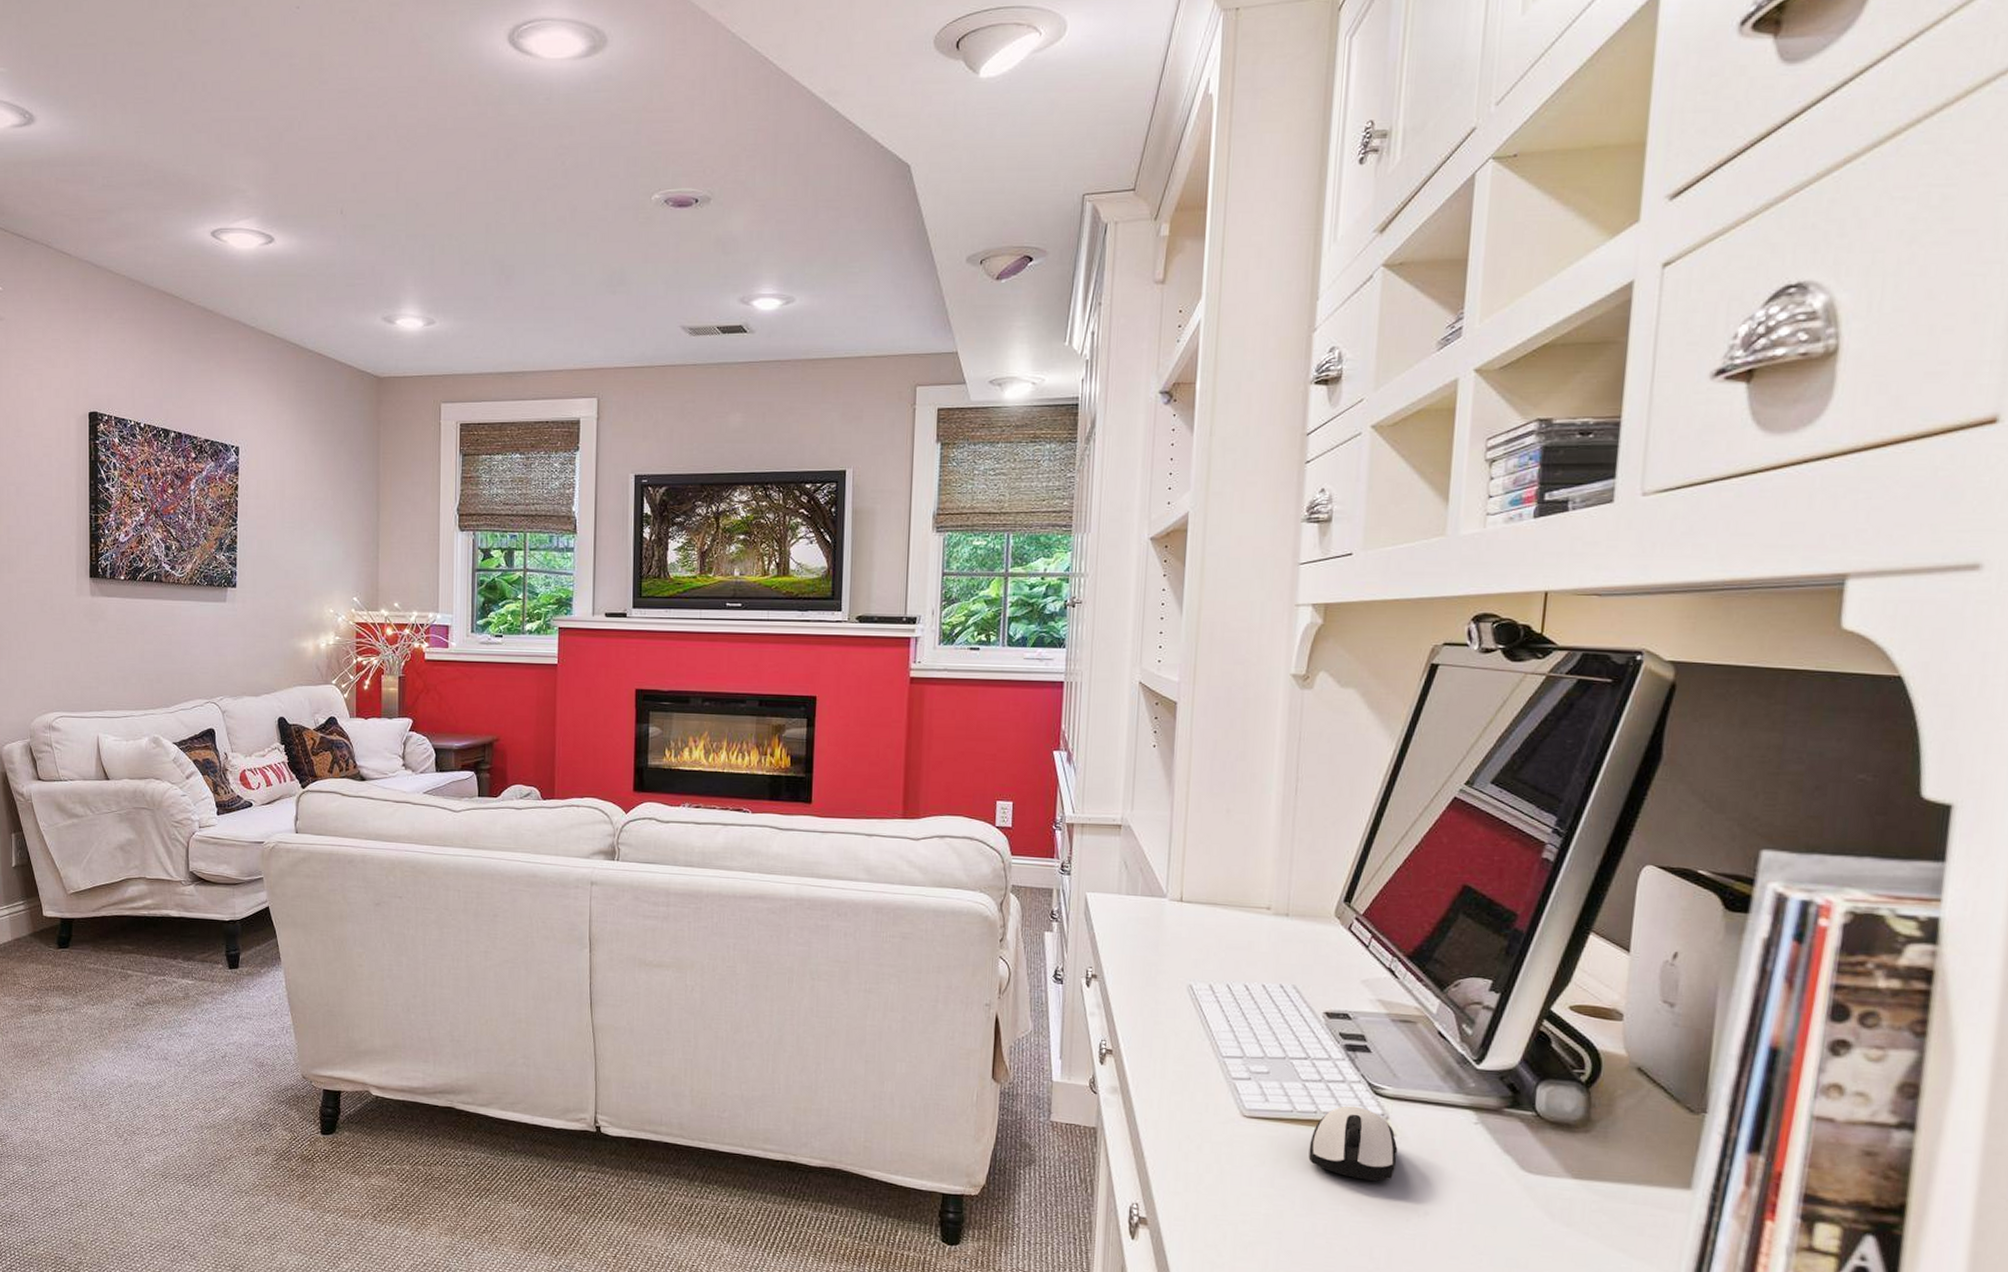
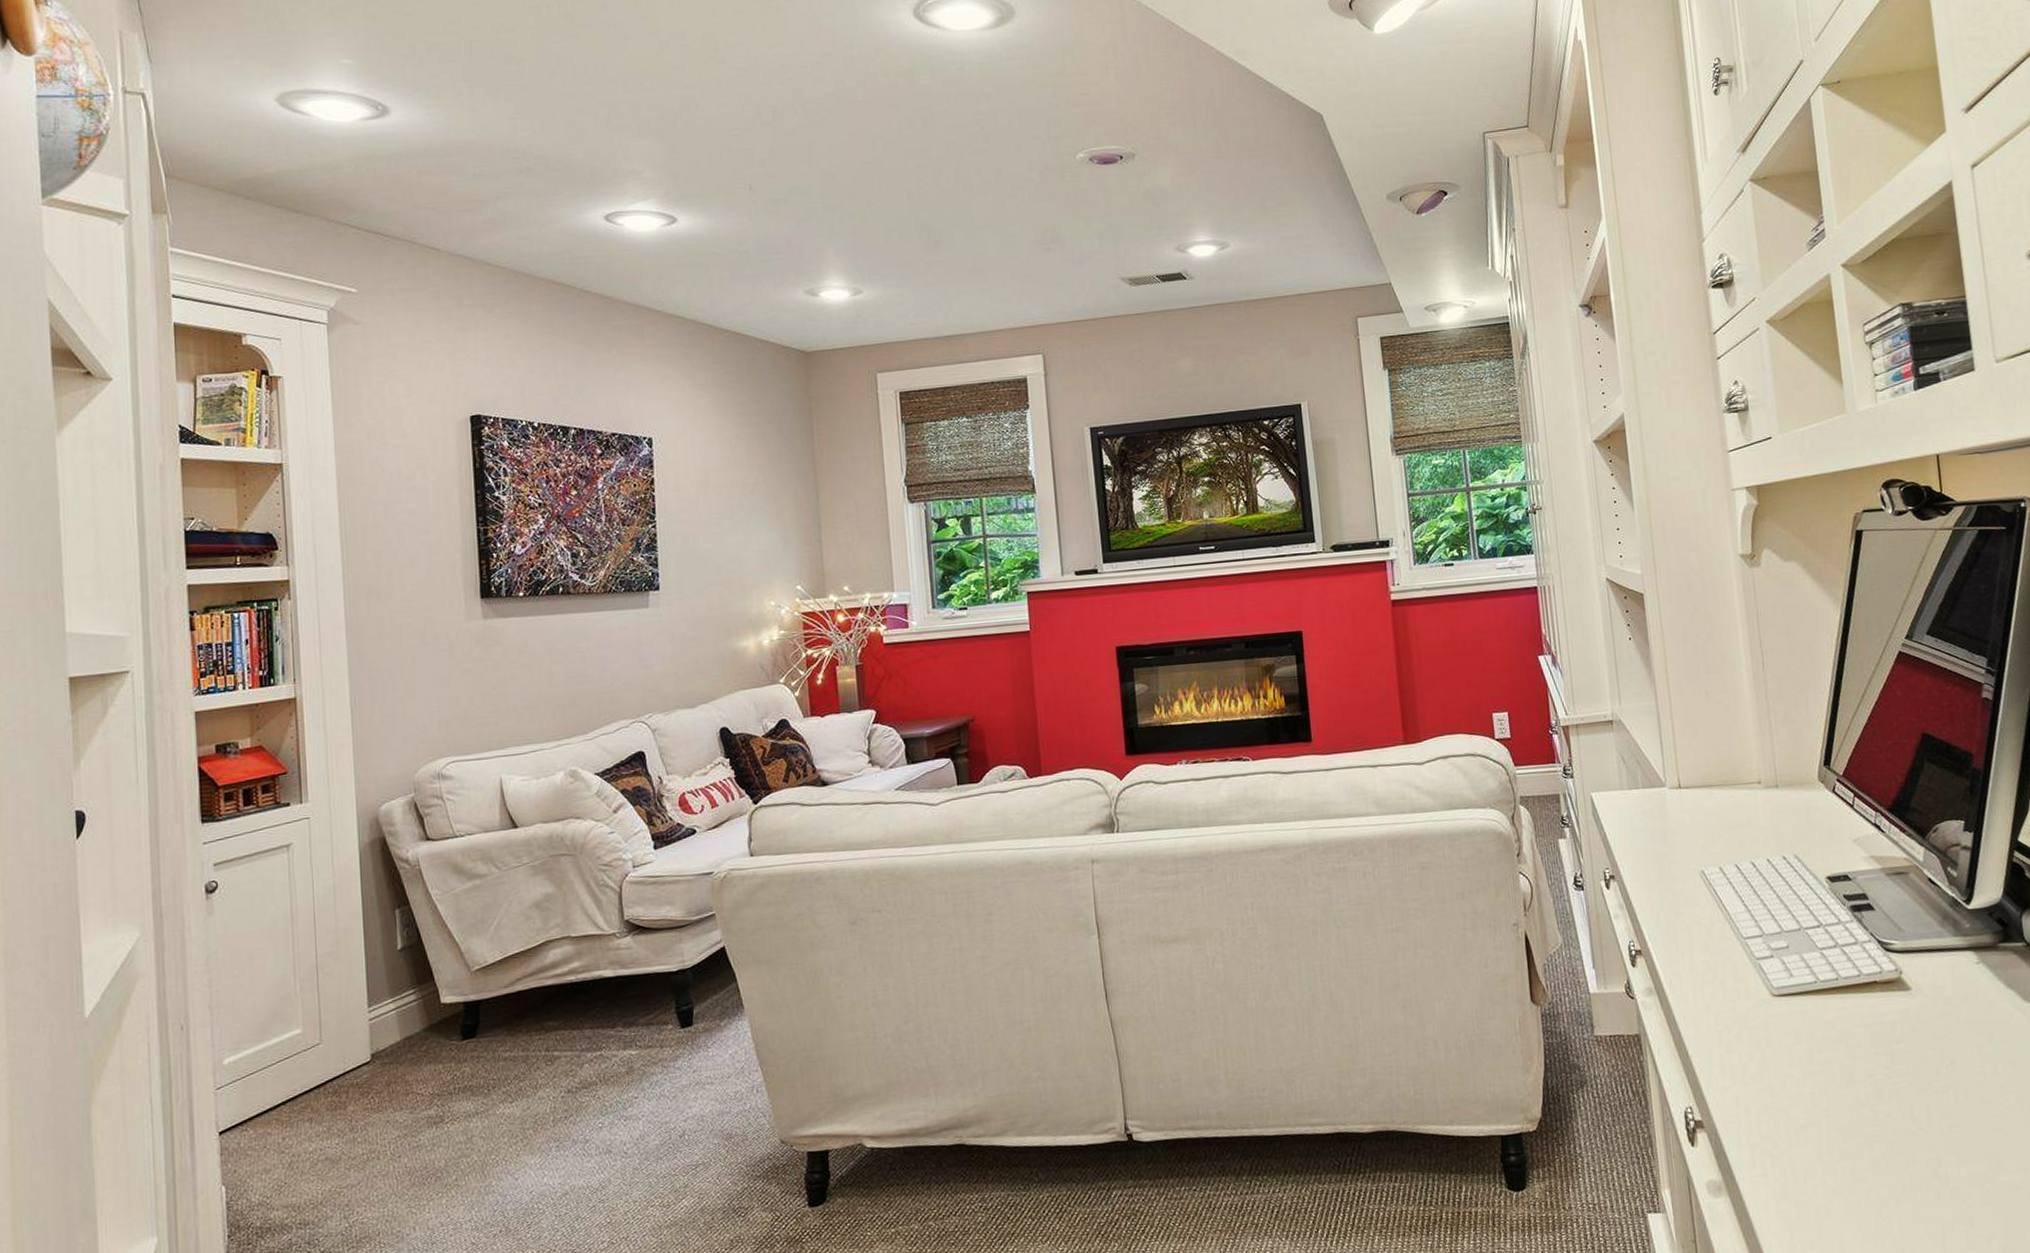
computer mouse: present [1308,1105,1398,1181] -> none [1837,966,1918,1040]

